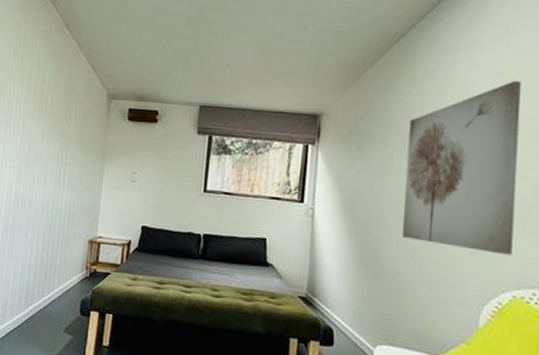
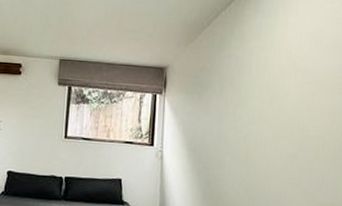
wall art: present [402,80,522,256] -> none [237,39,329,187]

